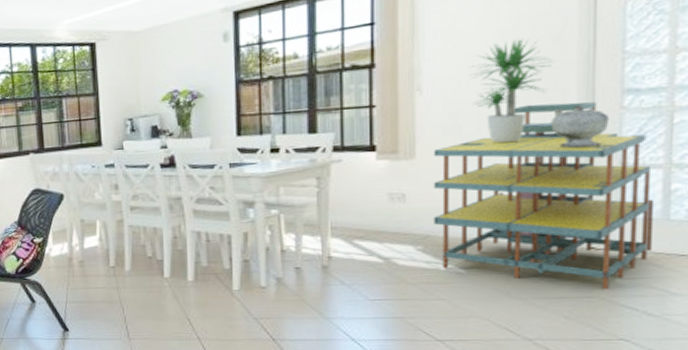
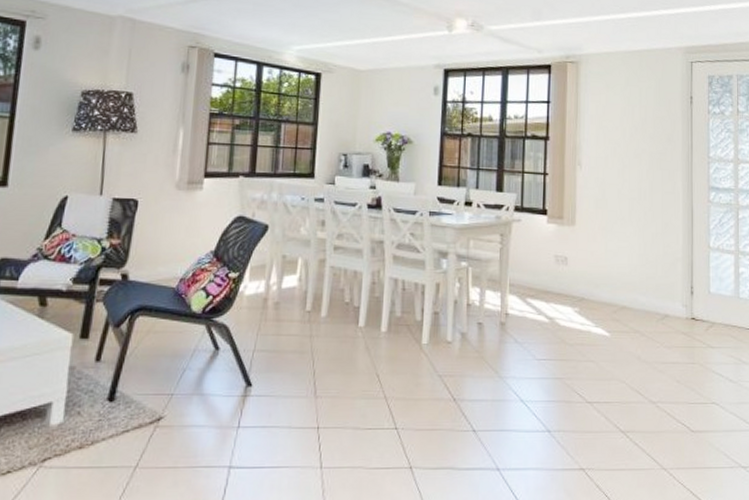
shelving unit: present [433,102,655,289] -> none [587,189,730,356]
potted plant: present [470,39,552,144] -> none [614,134,666,220]
ceramic vessel: present [551,106,610,149] -> none [666,195,702,232]

